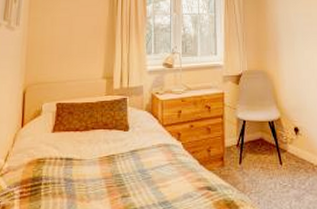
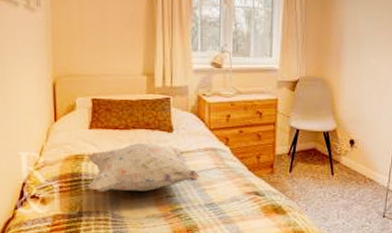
decorative pillow: none [46,142,155,196] -> present [87,142,202,192]

